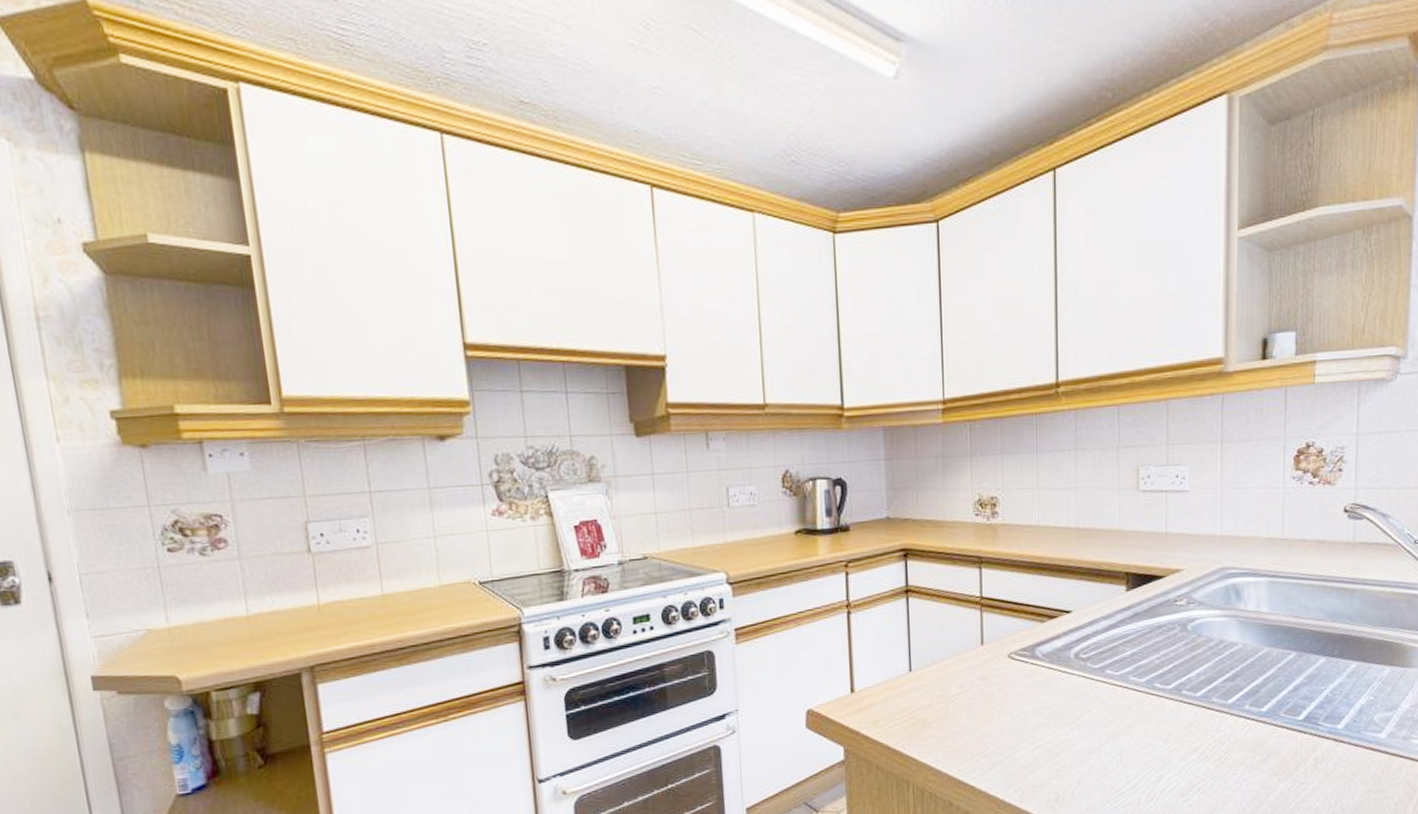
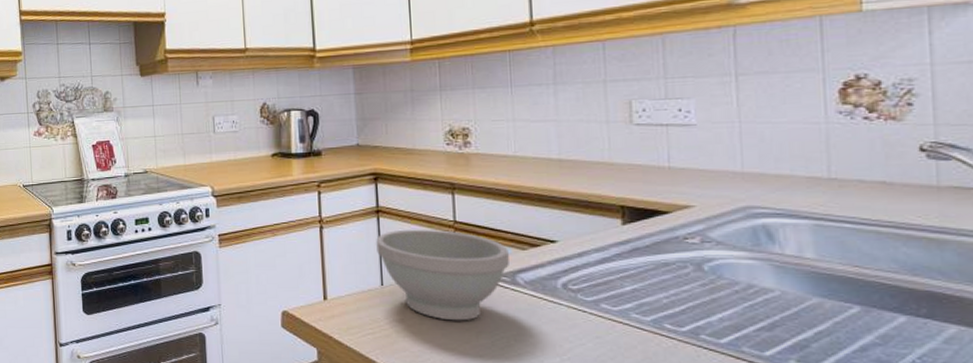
bowl: none [905,607,1030,702] -> present [376,229,509,321]

